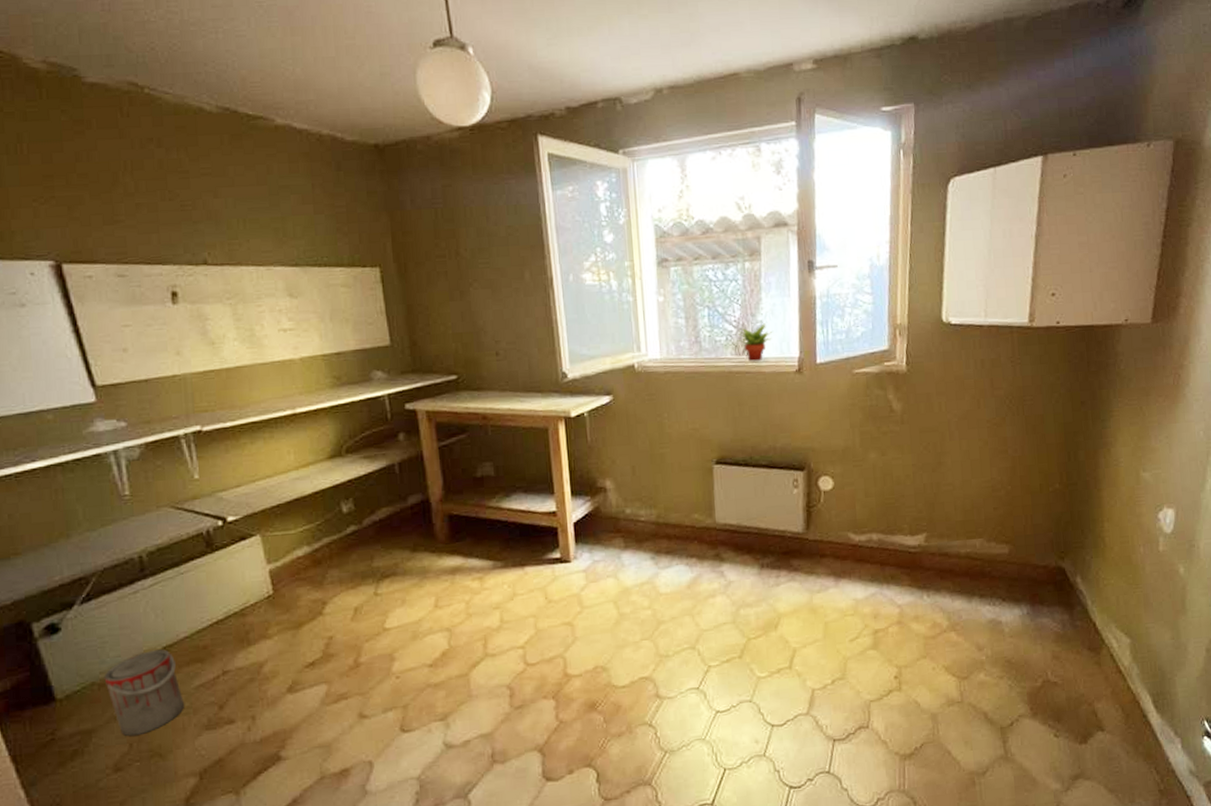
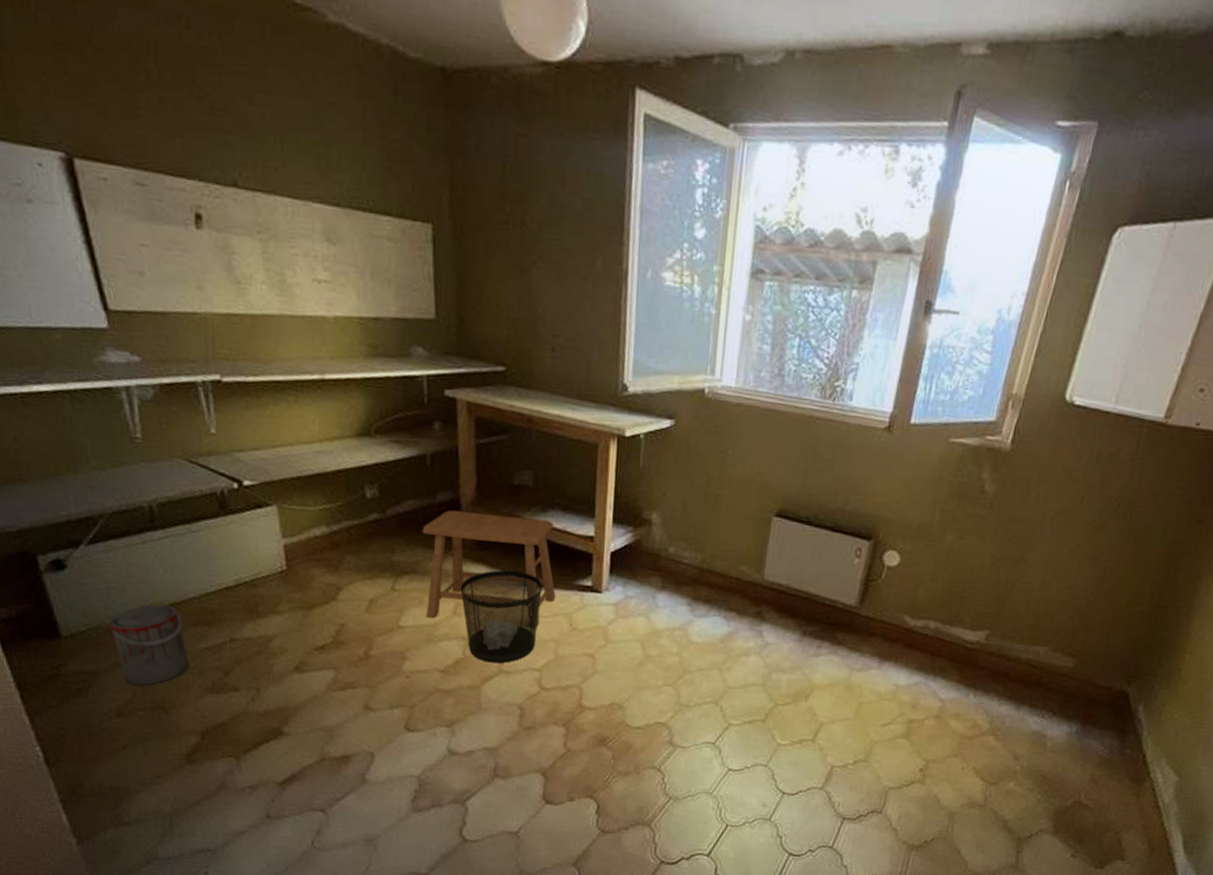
stool: none [397,504,529,616] -> present [422,510,556,627]
waste bin: none [439,555,516,649] -> present [460,570,543,664]
succulent plant: present [737,323,773,362] -> none [825,366,868,410]

